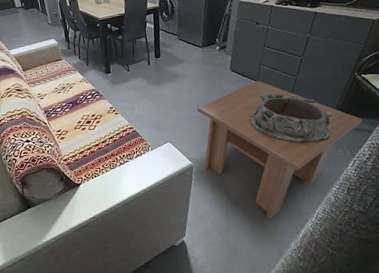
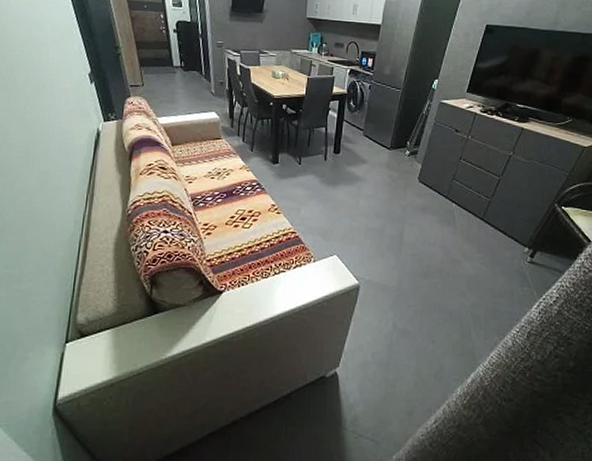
coffee table: present [197,80,363,220] -> none [372,197,556,358]
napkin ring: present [249,93,333,144] -> none [432,213,525,277]

